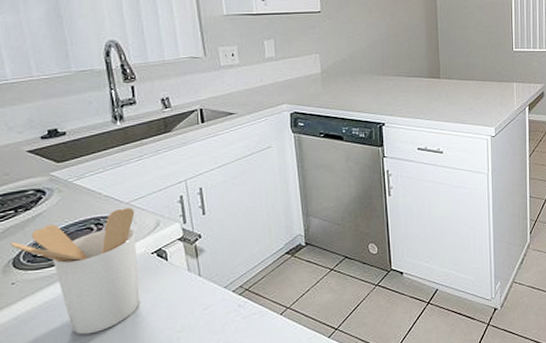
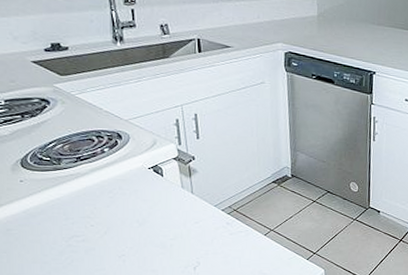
utensil holder: present [10,208,140,335] -> none [18,124,137,233]

